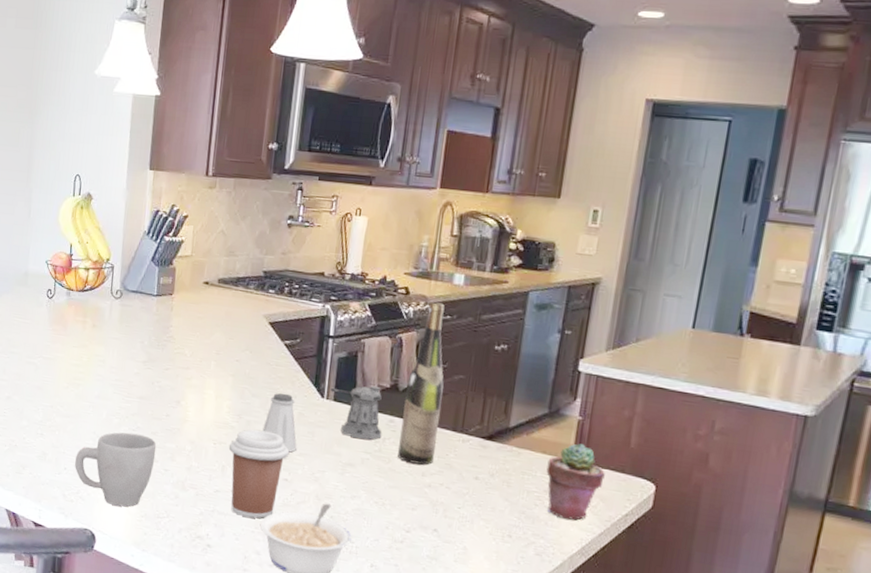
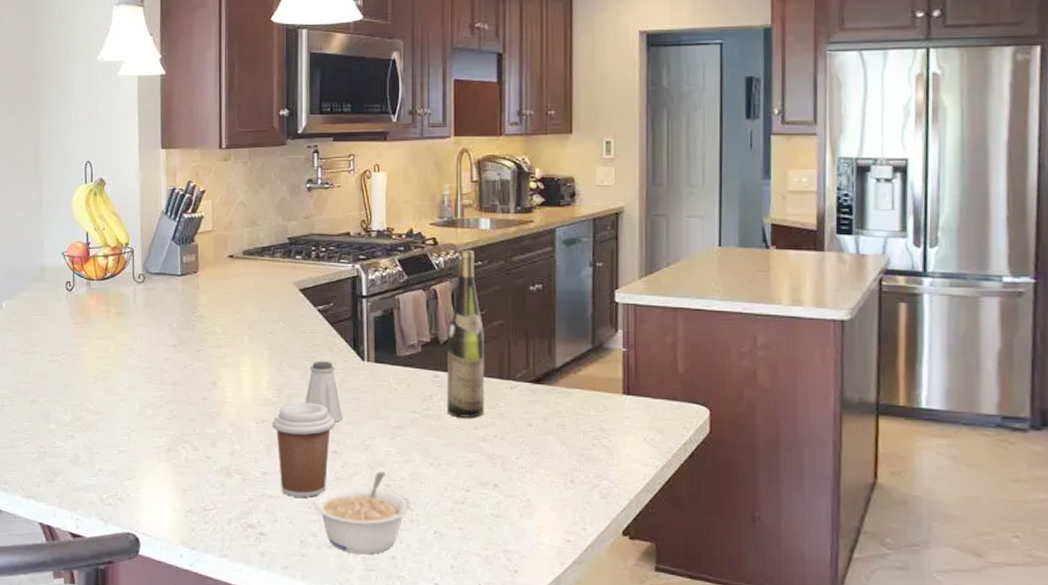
mug: present [74,432,157,507] -> none [110,422,196,504]
pepper shaker: present [331,385,382,440] -> none [370,341,428,399]
potted succulent: present [546,443,605,520] -> none [599,376,658,456]

